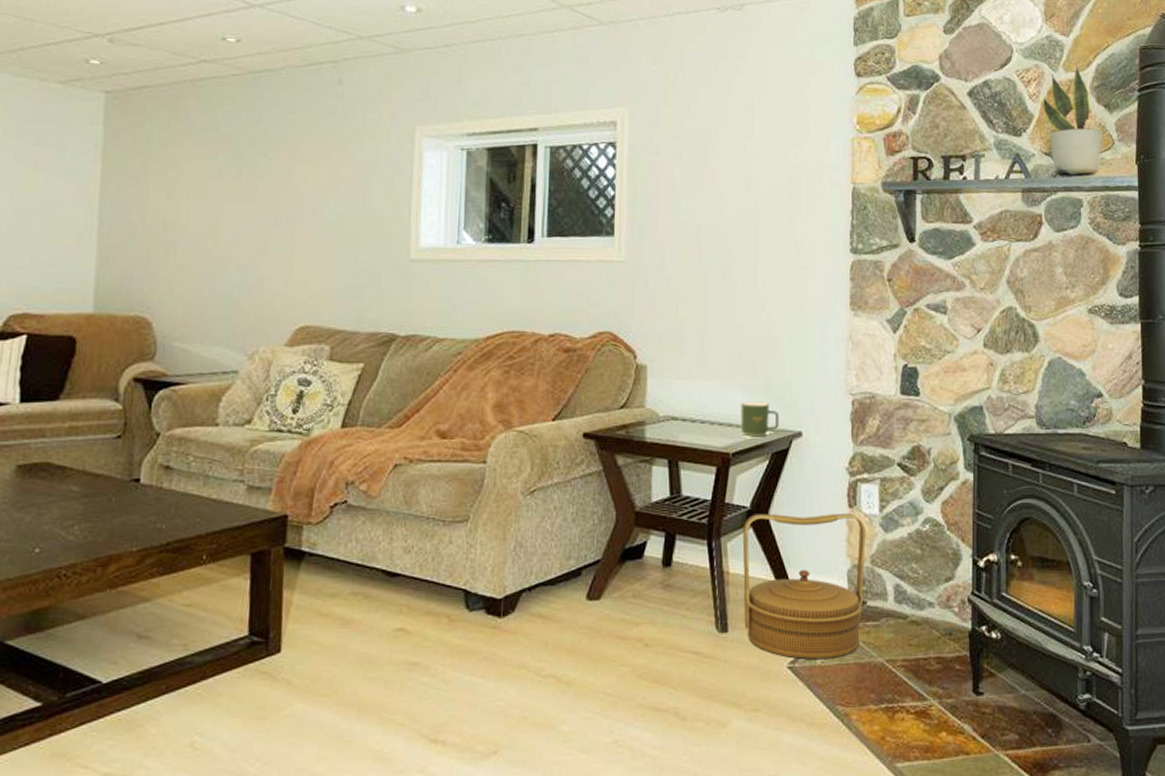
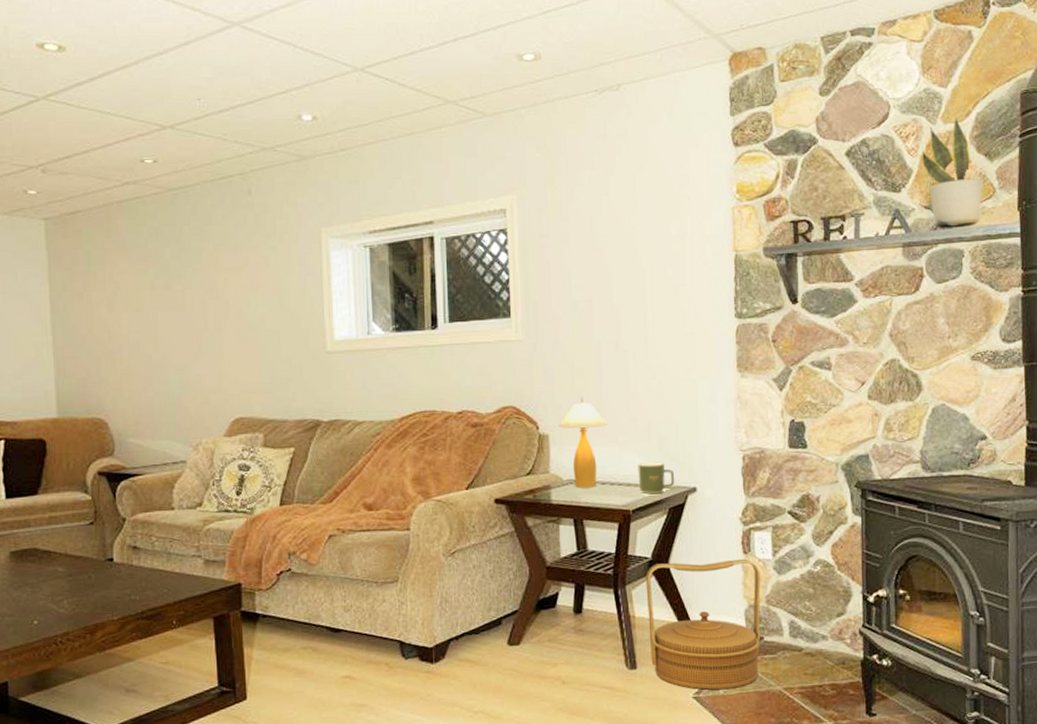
table lamp: none [658,326,712,426] -> present [558,397,608,488]

